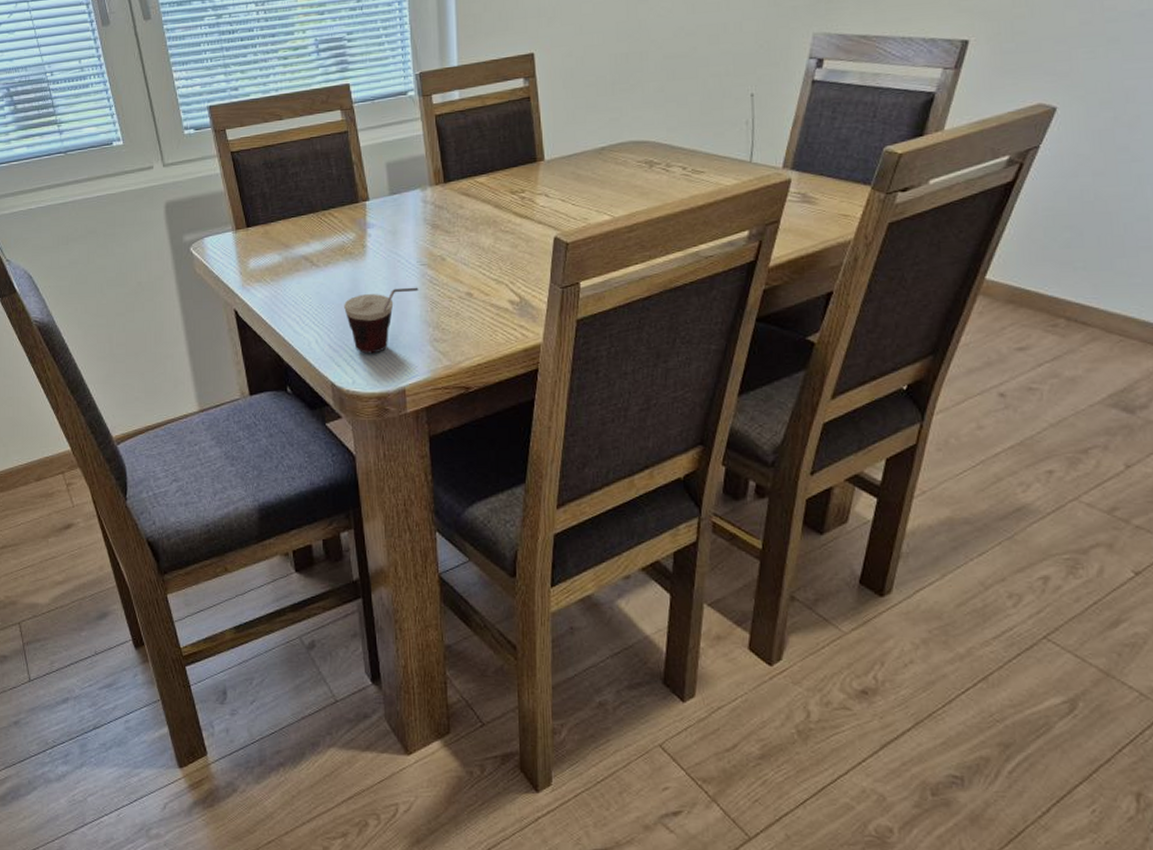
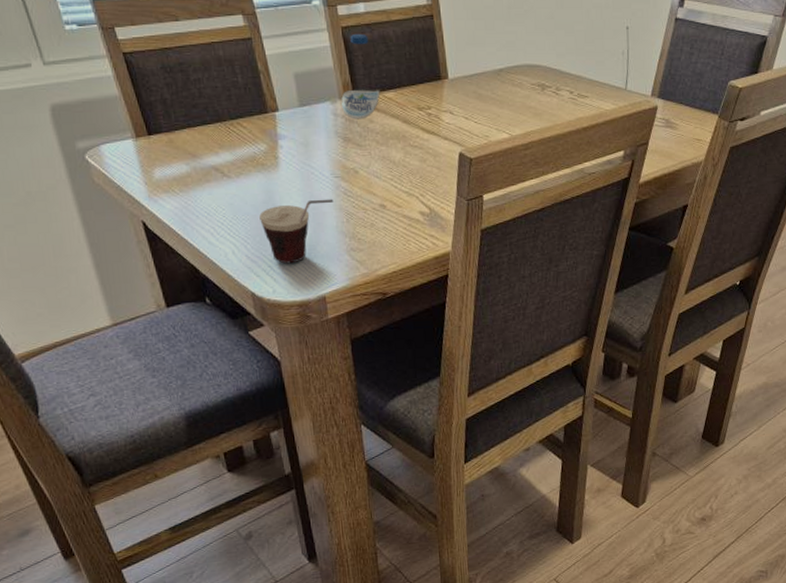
water bottle: none [432,120,472,206] -> present [341,33,380,120]

